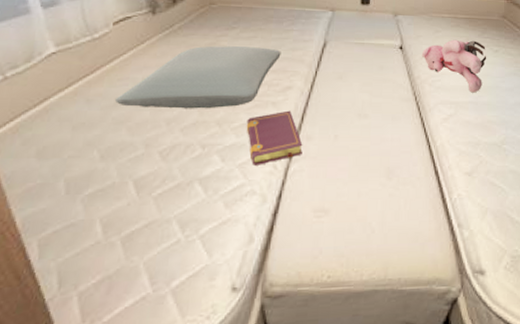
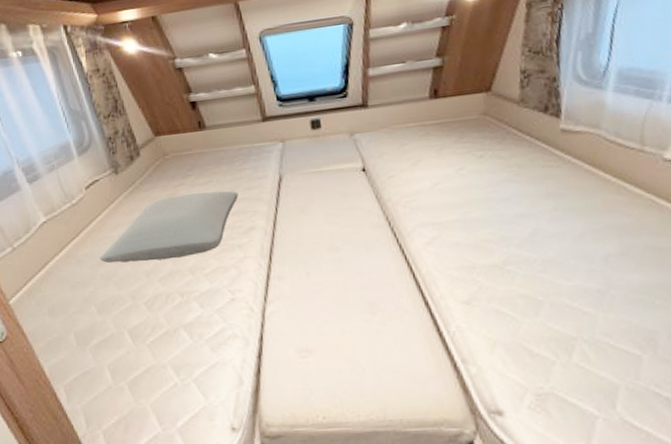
book: present [246,110,303,165] -> none [217,251,276,309]
stuffed bear: present [421,39,487,93] -> none [388,148,470,210]

